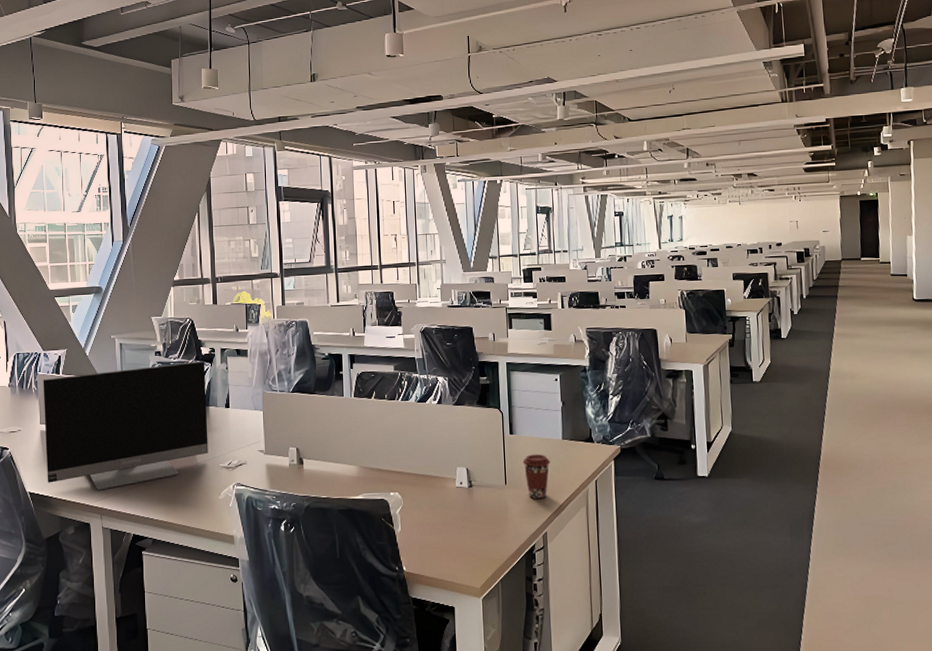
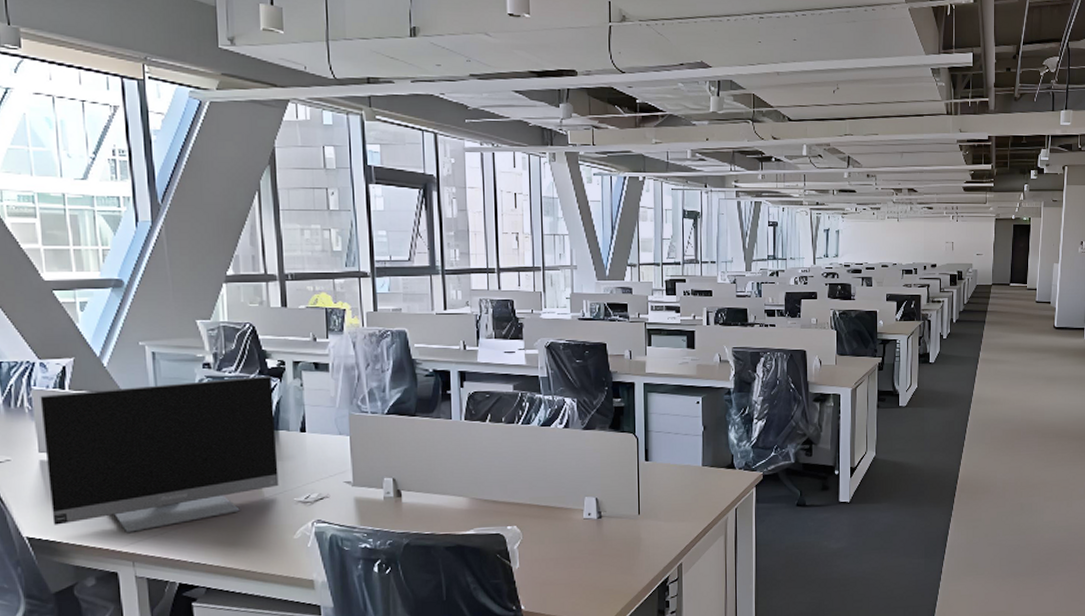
coffee cup: present [522,454,550,499] -> none [658,481,688,530]

